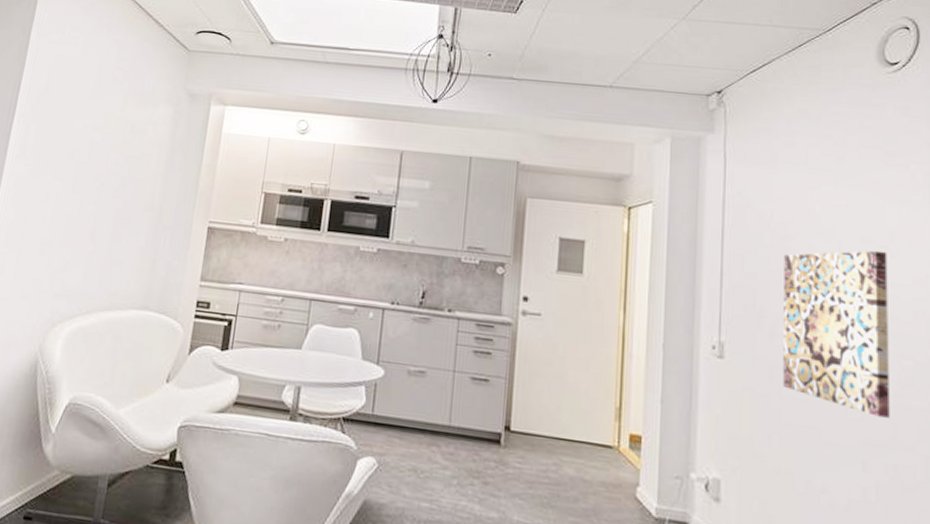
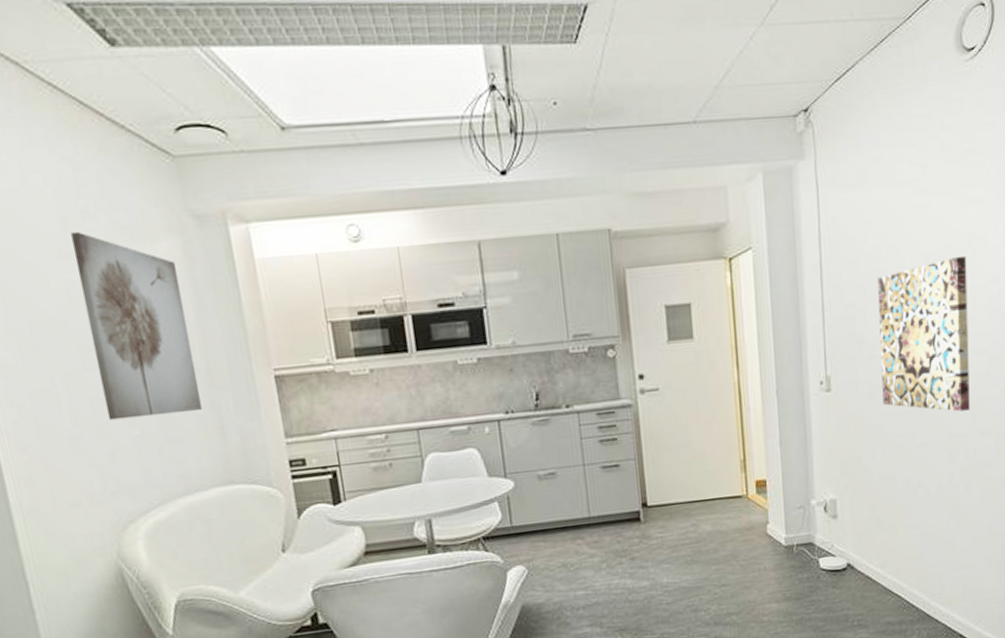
wall art: none [74,91,165,242] -> present [70,231,203,421]

